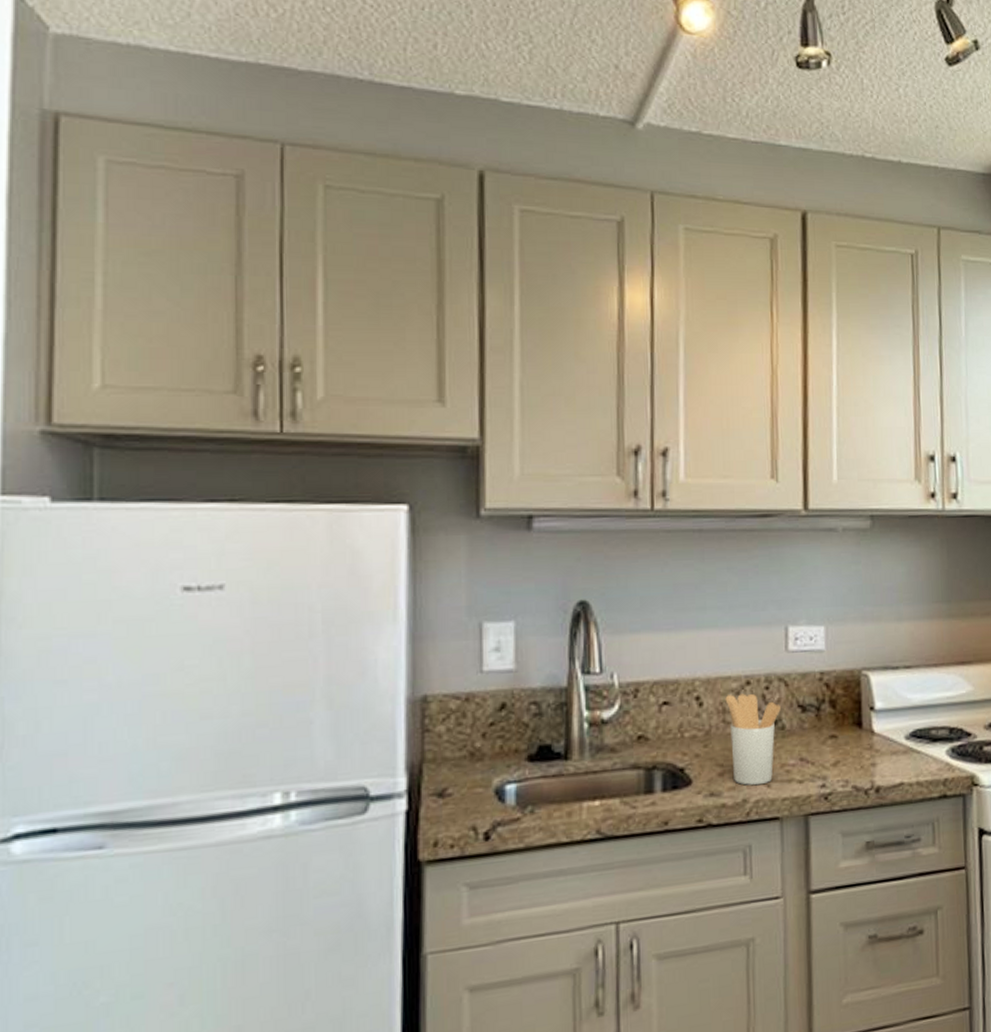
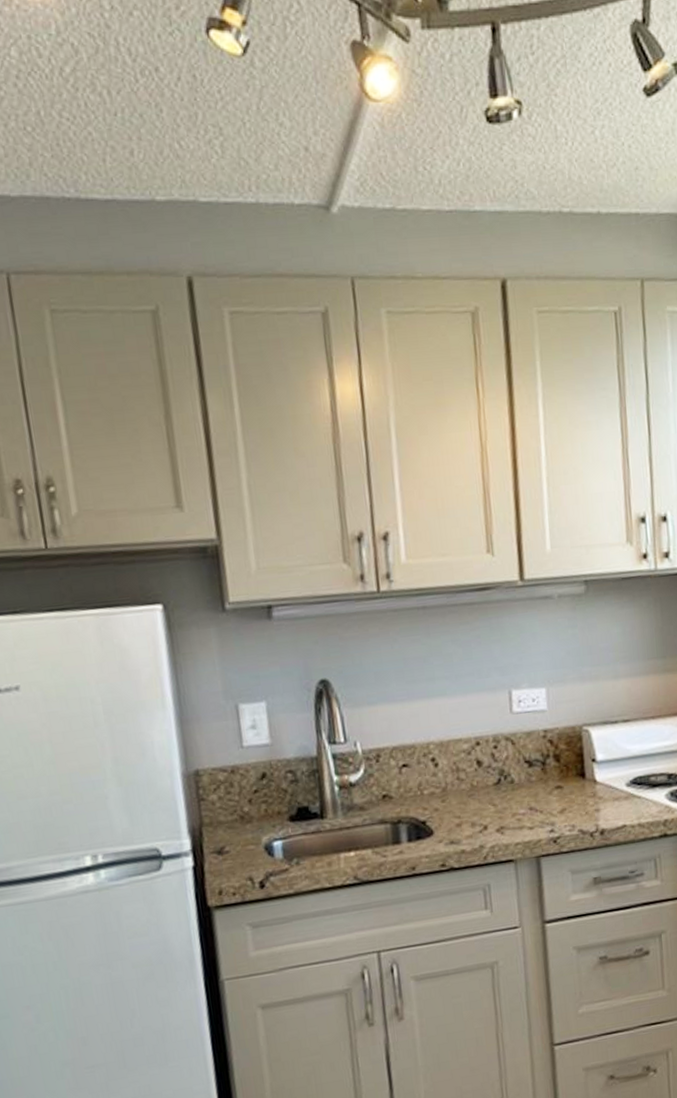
utensil holder: present [725,694,781,786] -> none [458,753,509,834]

